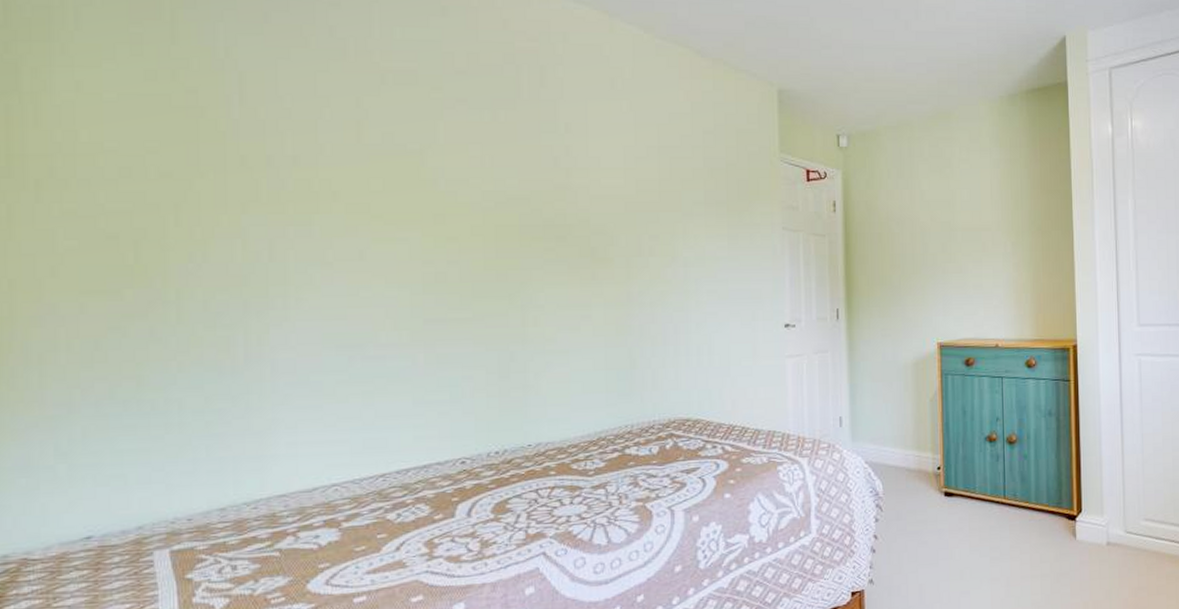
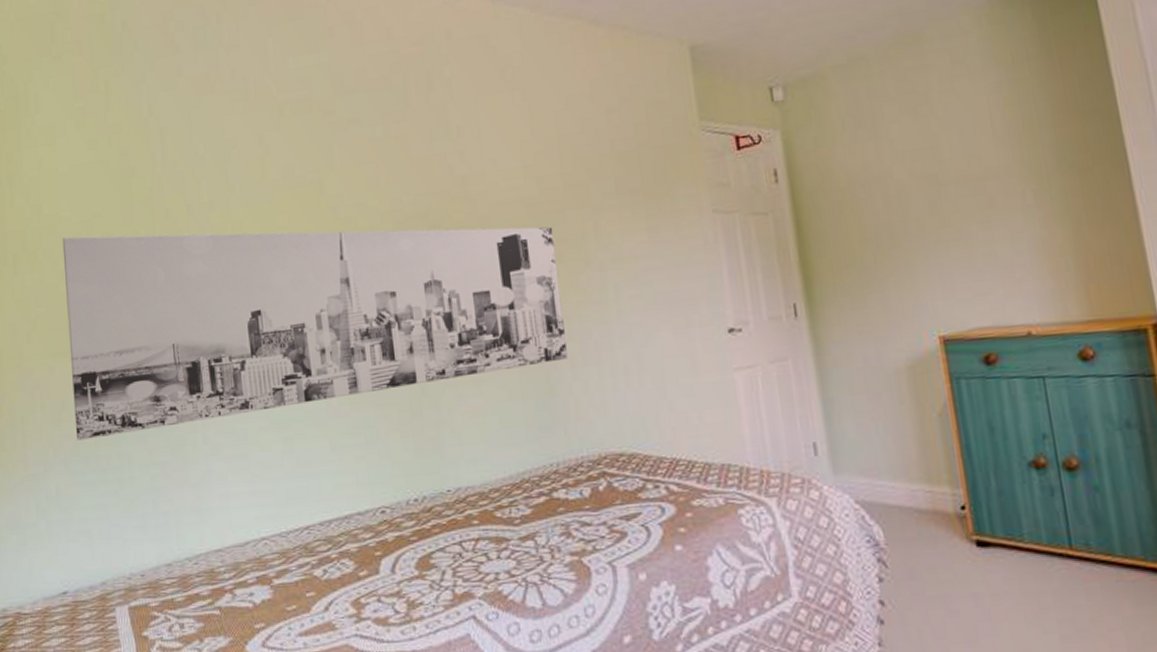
wall art: none [104,169,651,383] -> present [62,226,569,441]

